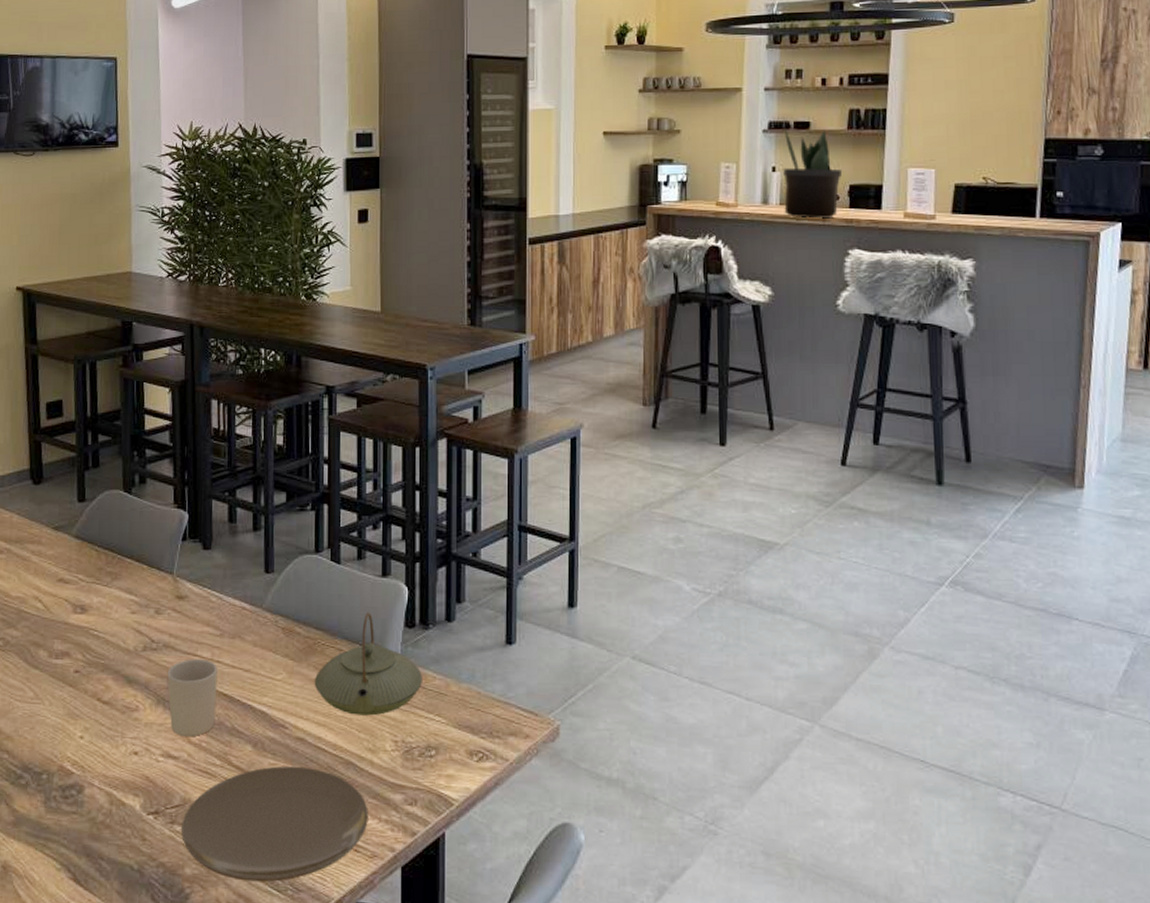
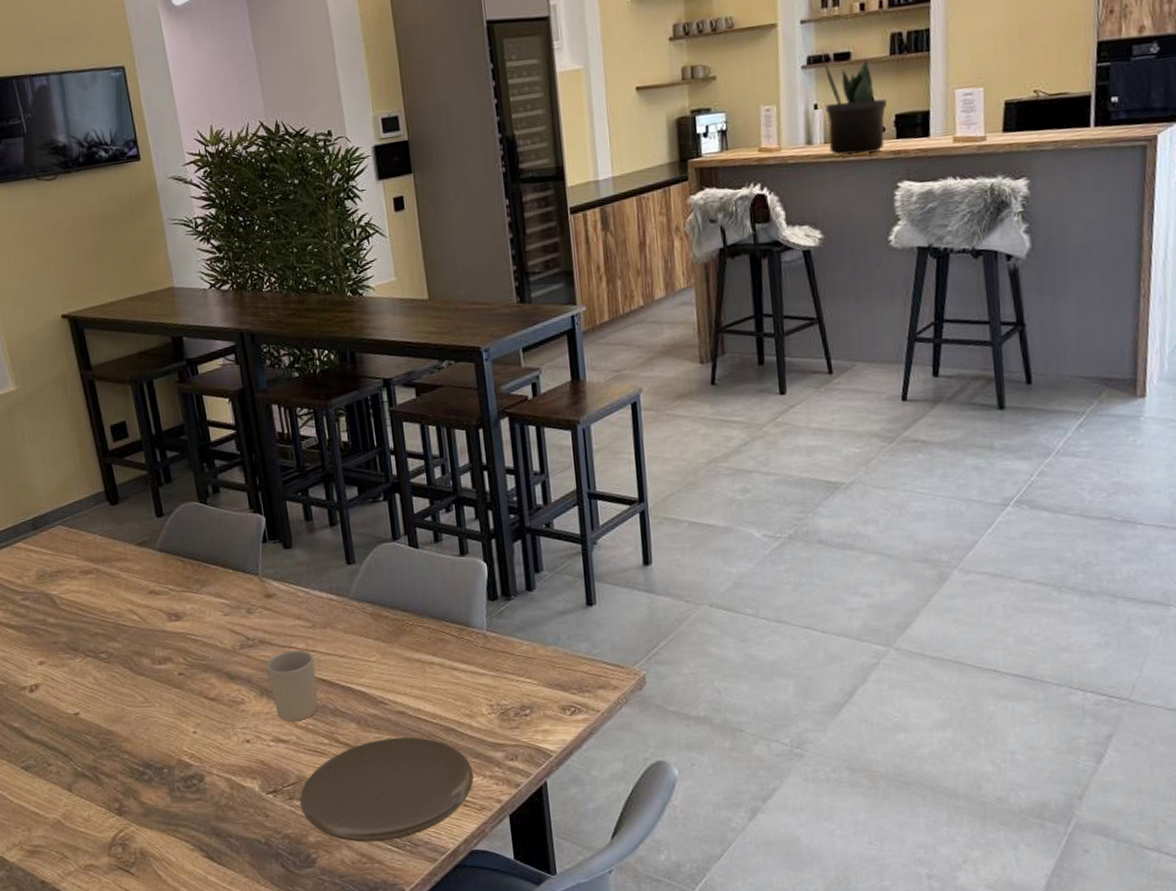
teapot: present [314,612,422,716] -> none [406,590,511,686]

